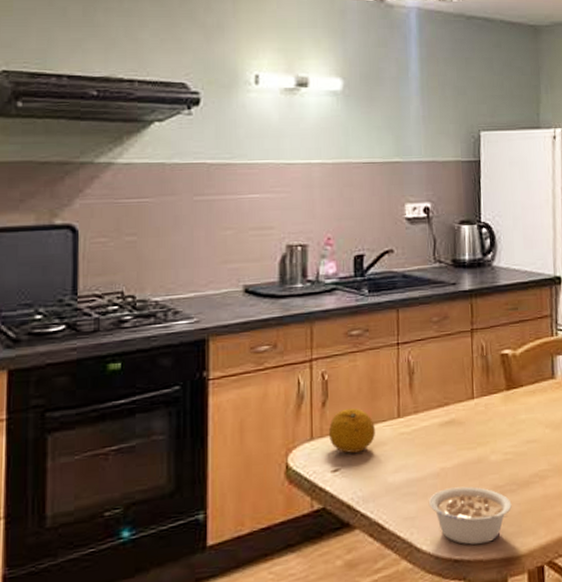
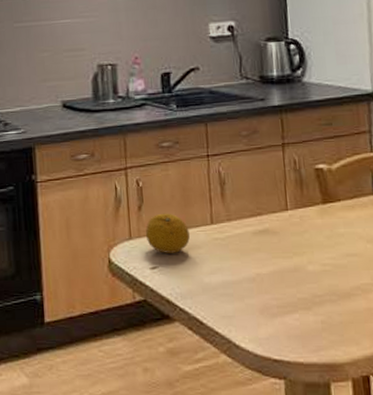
legume: present [429,486,512,545] -> none [246,292,333,348]

